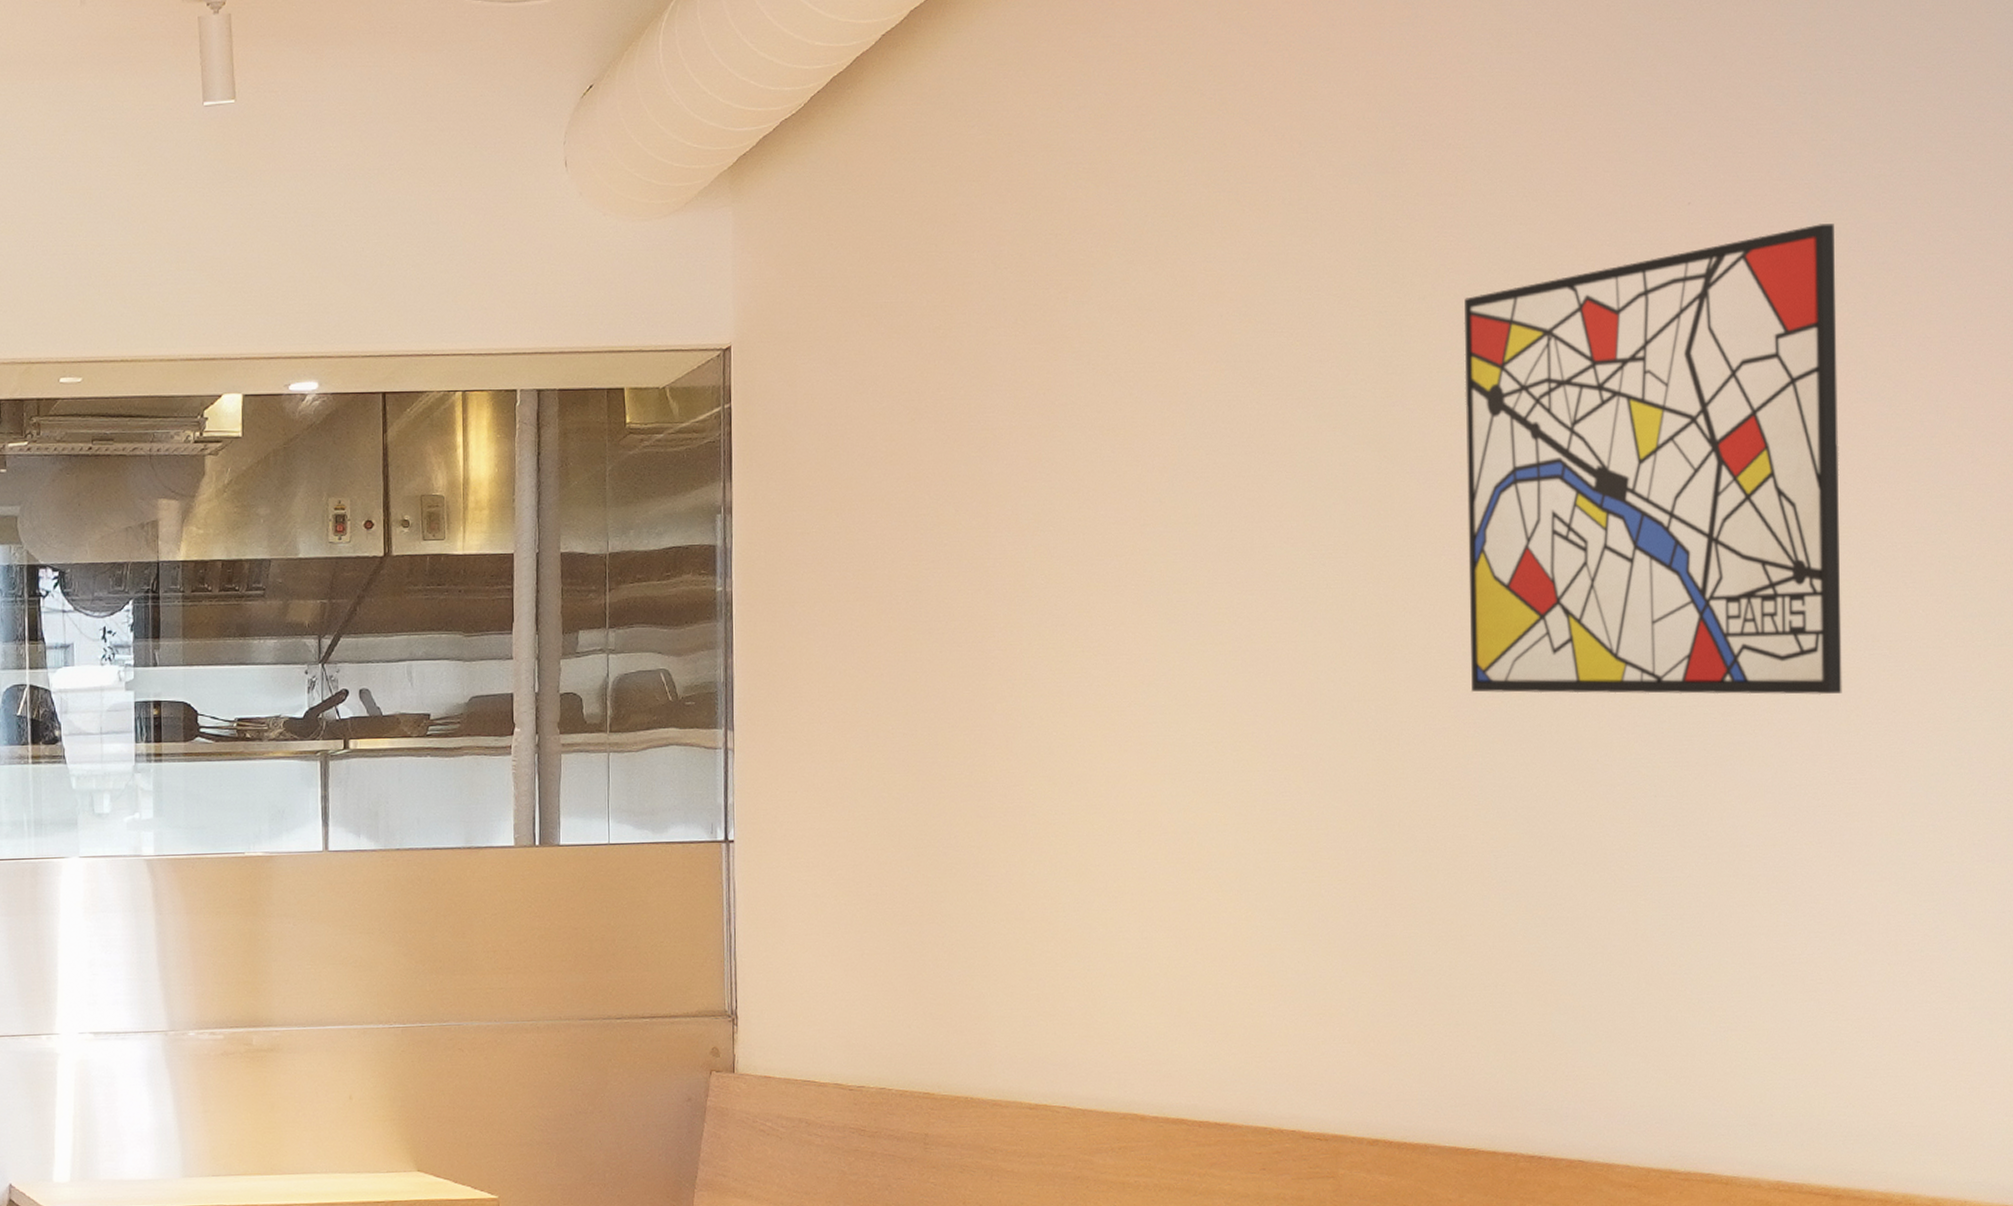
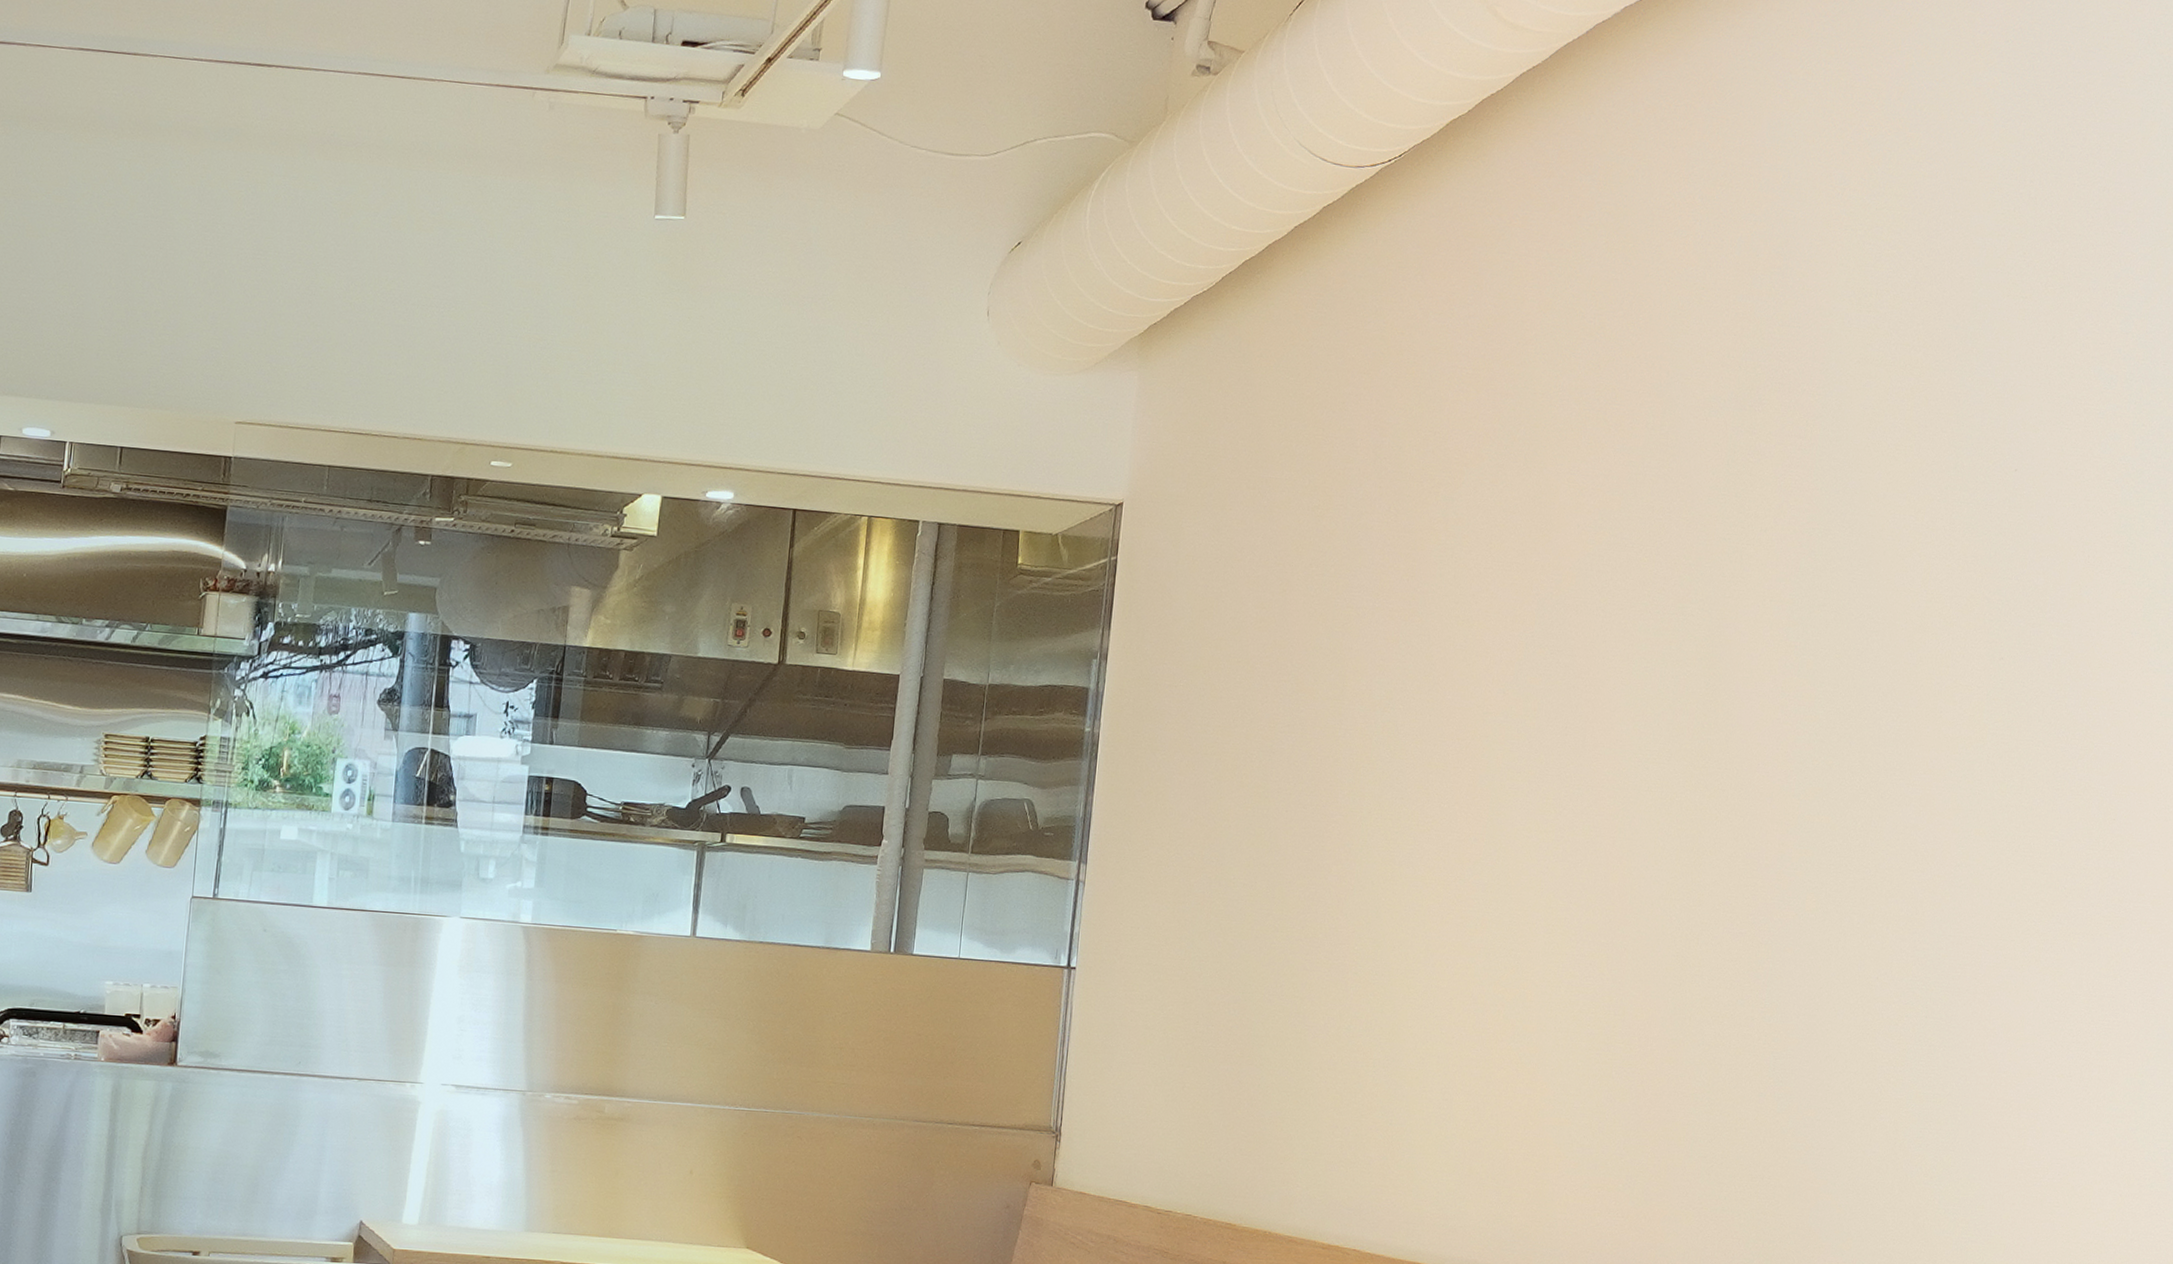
wall art: present [1464,224,1842,695] -> none [1770,503,2145,940]

